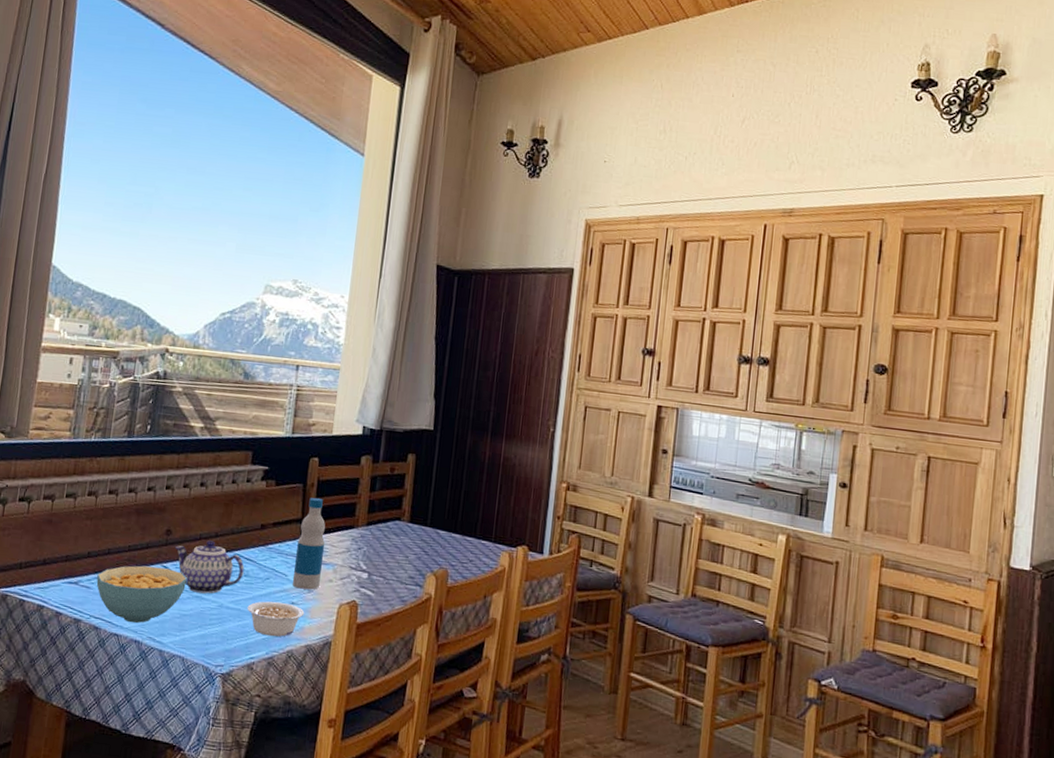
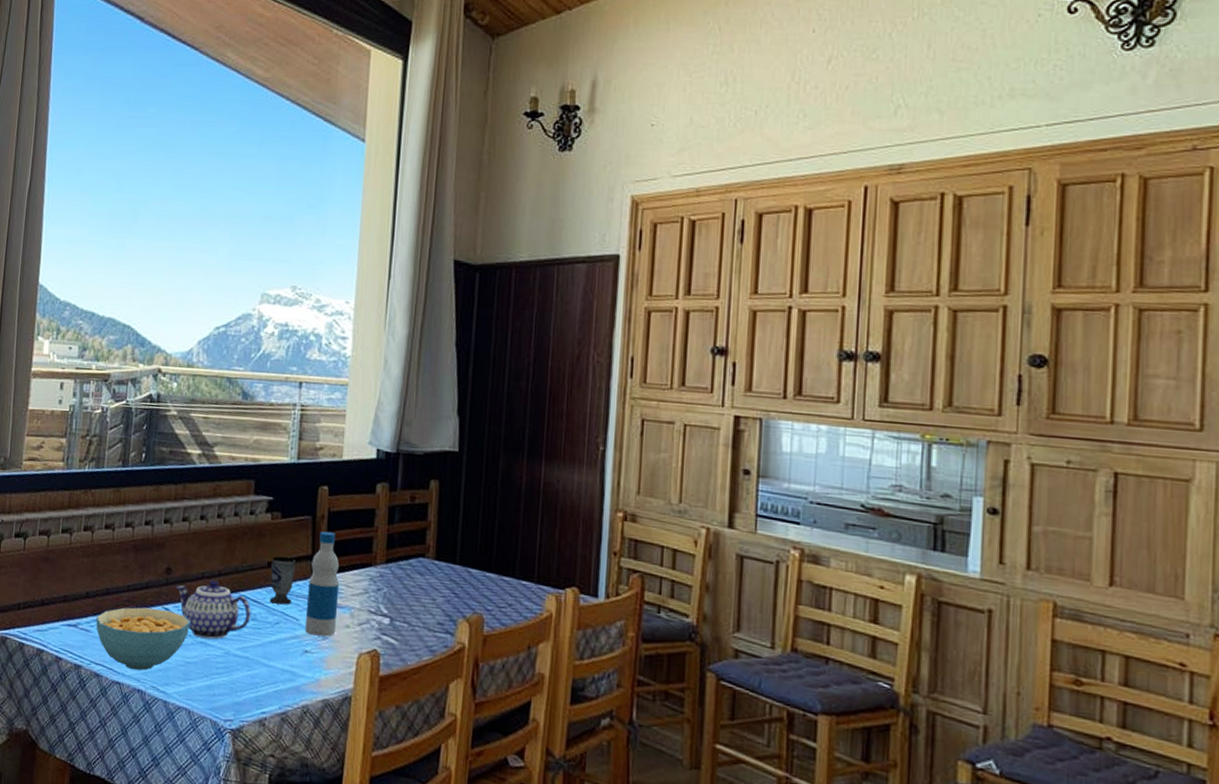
legume: present [247,601,305,637] -> none [256,648,320,690]
cup: none [262,519,287,563] -> present [270,556,295,605]

